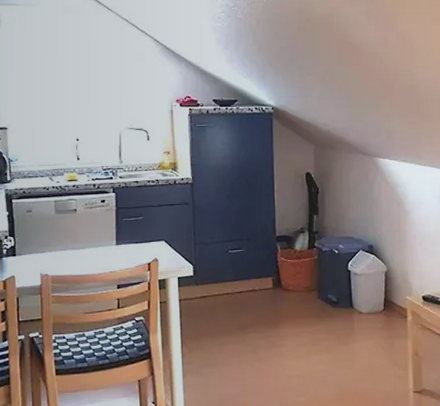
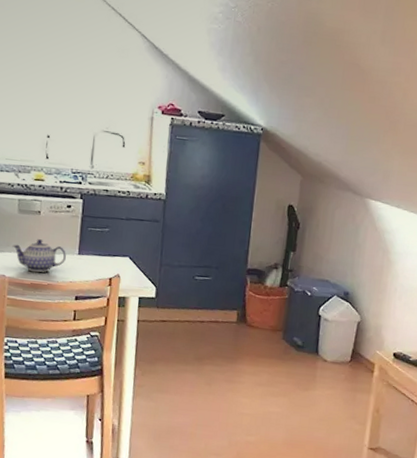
teapot: none [52,235,104,268] -> present [12,239,66,273]

